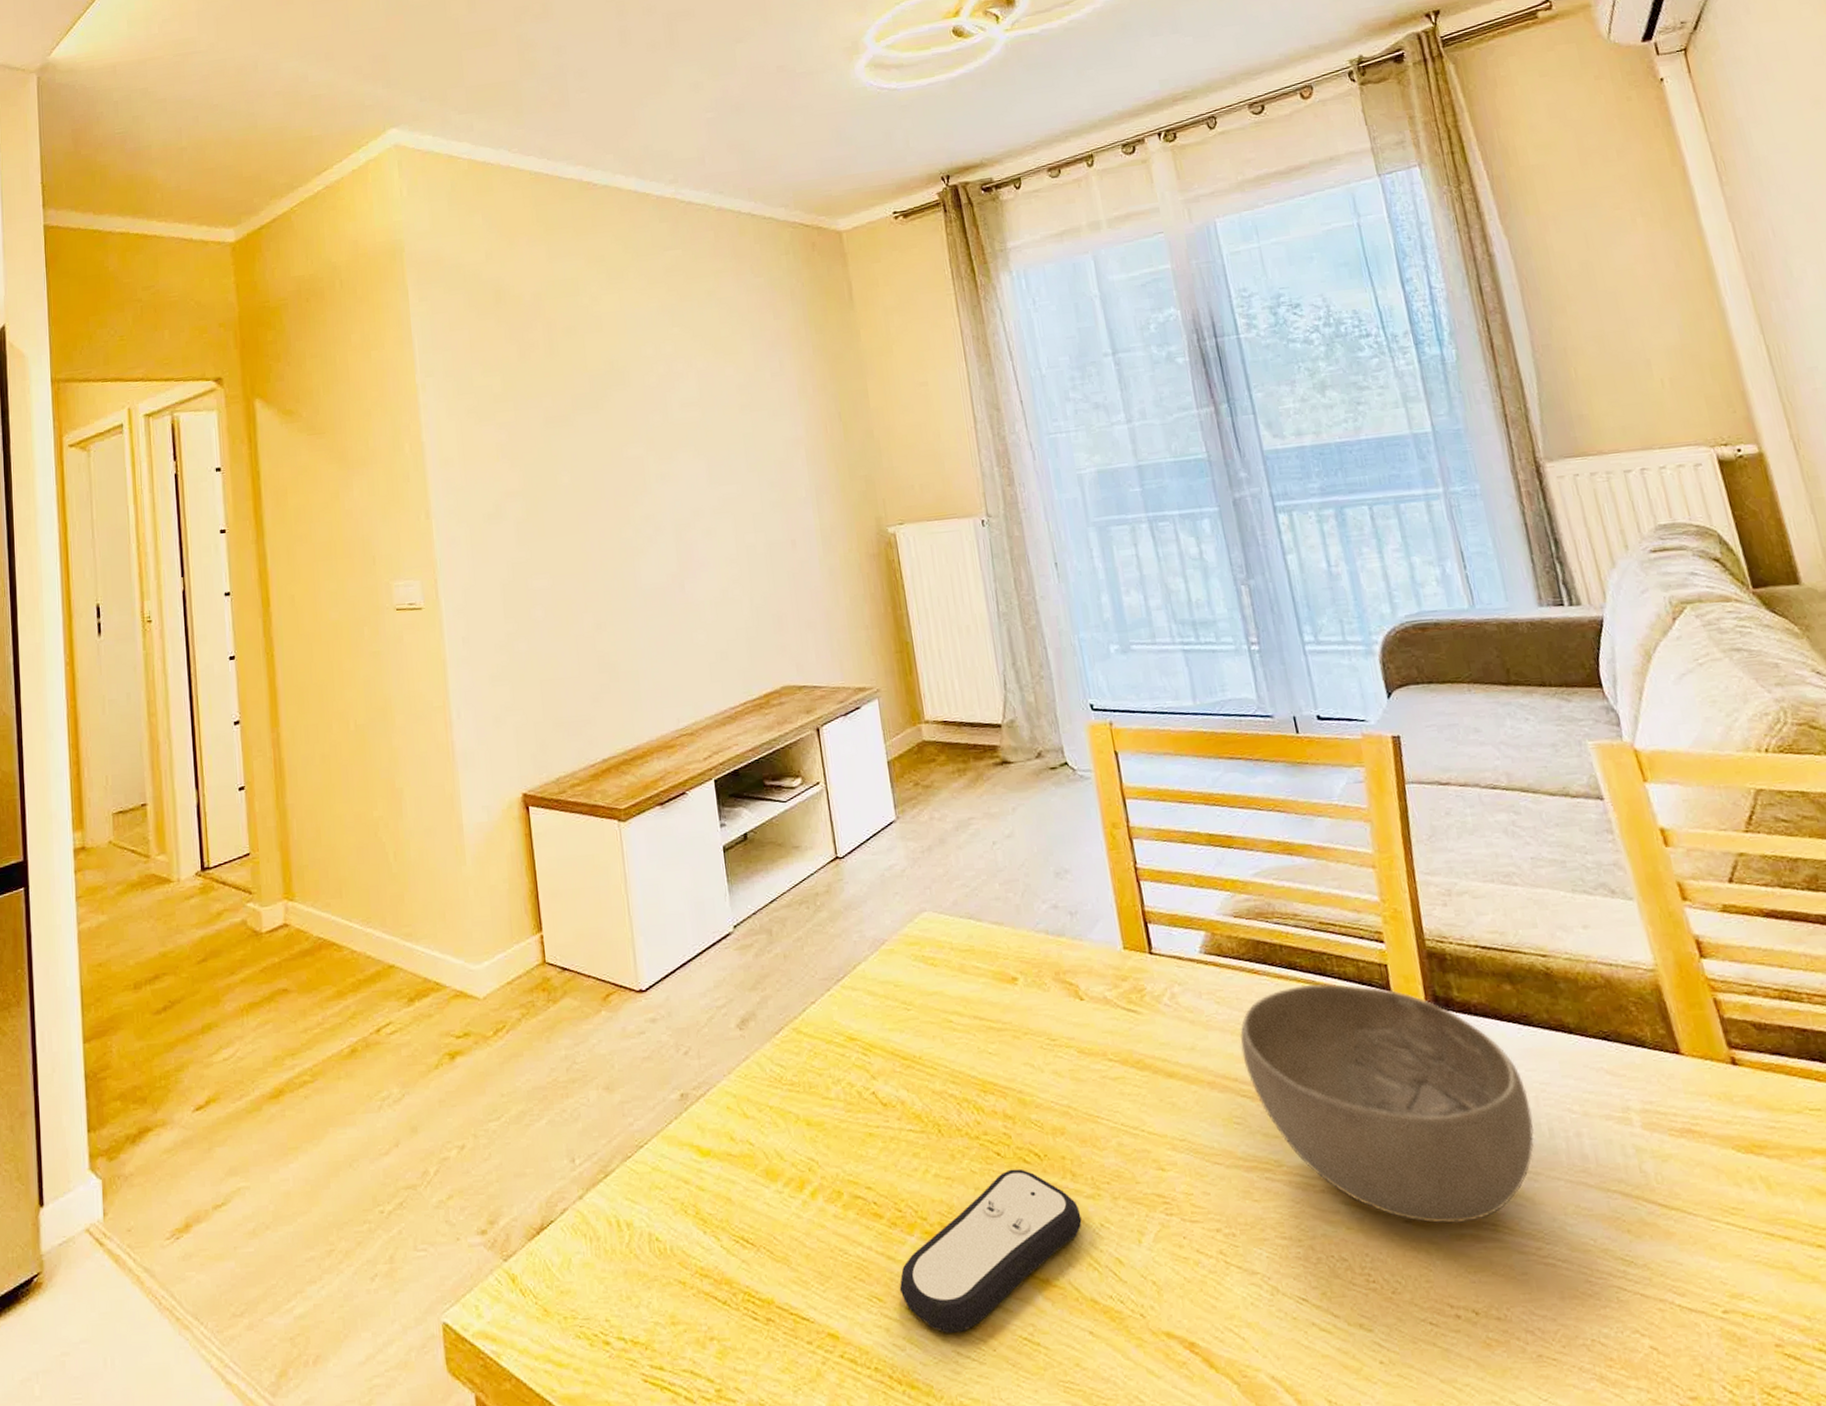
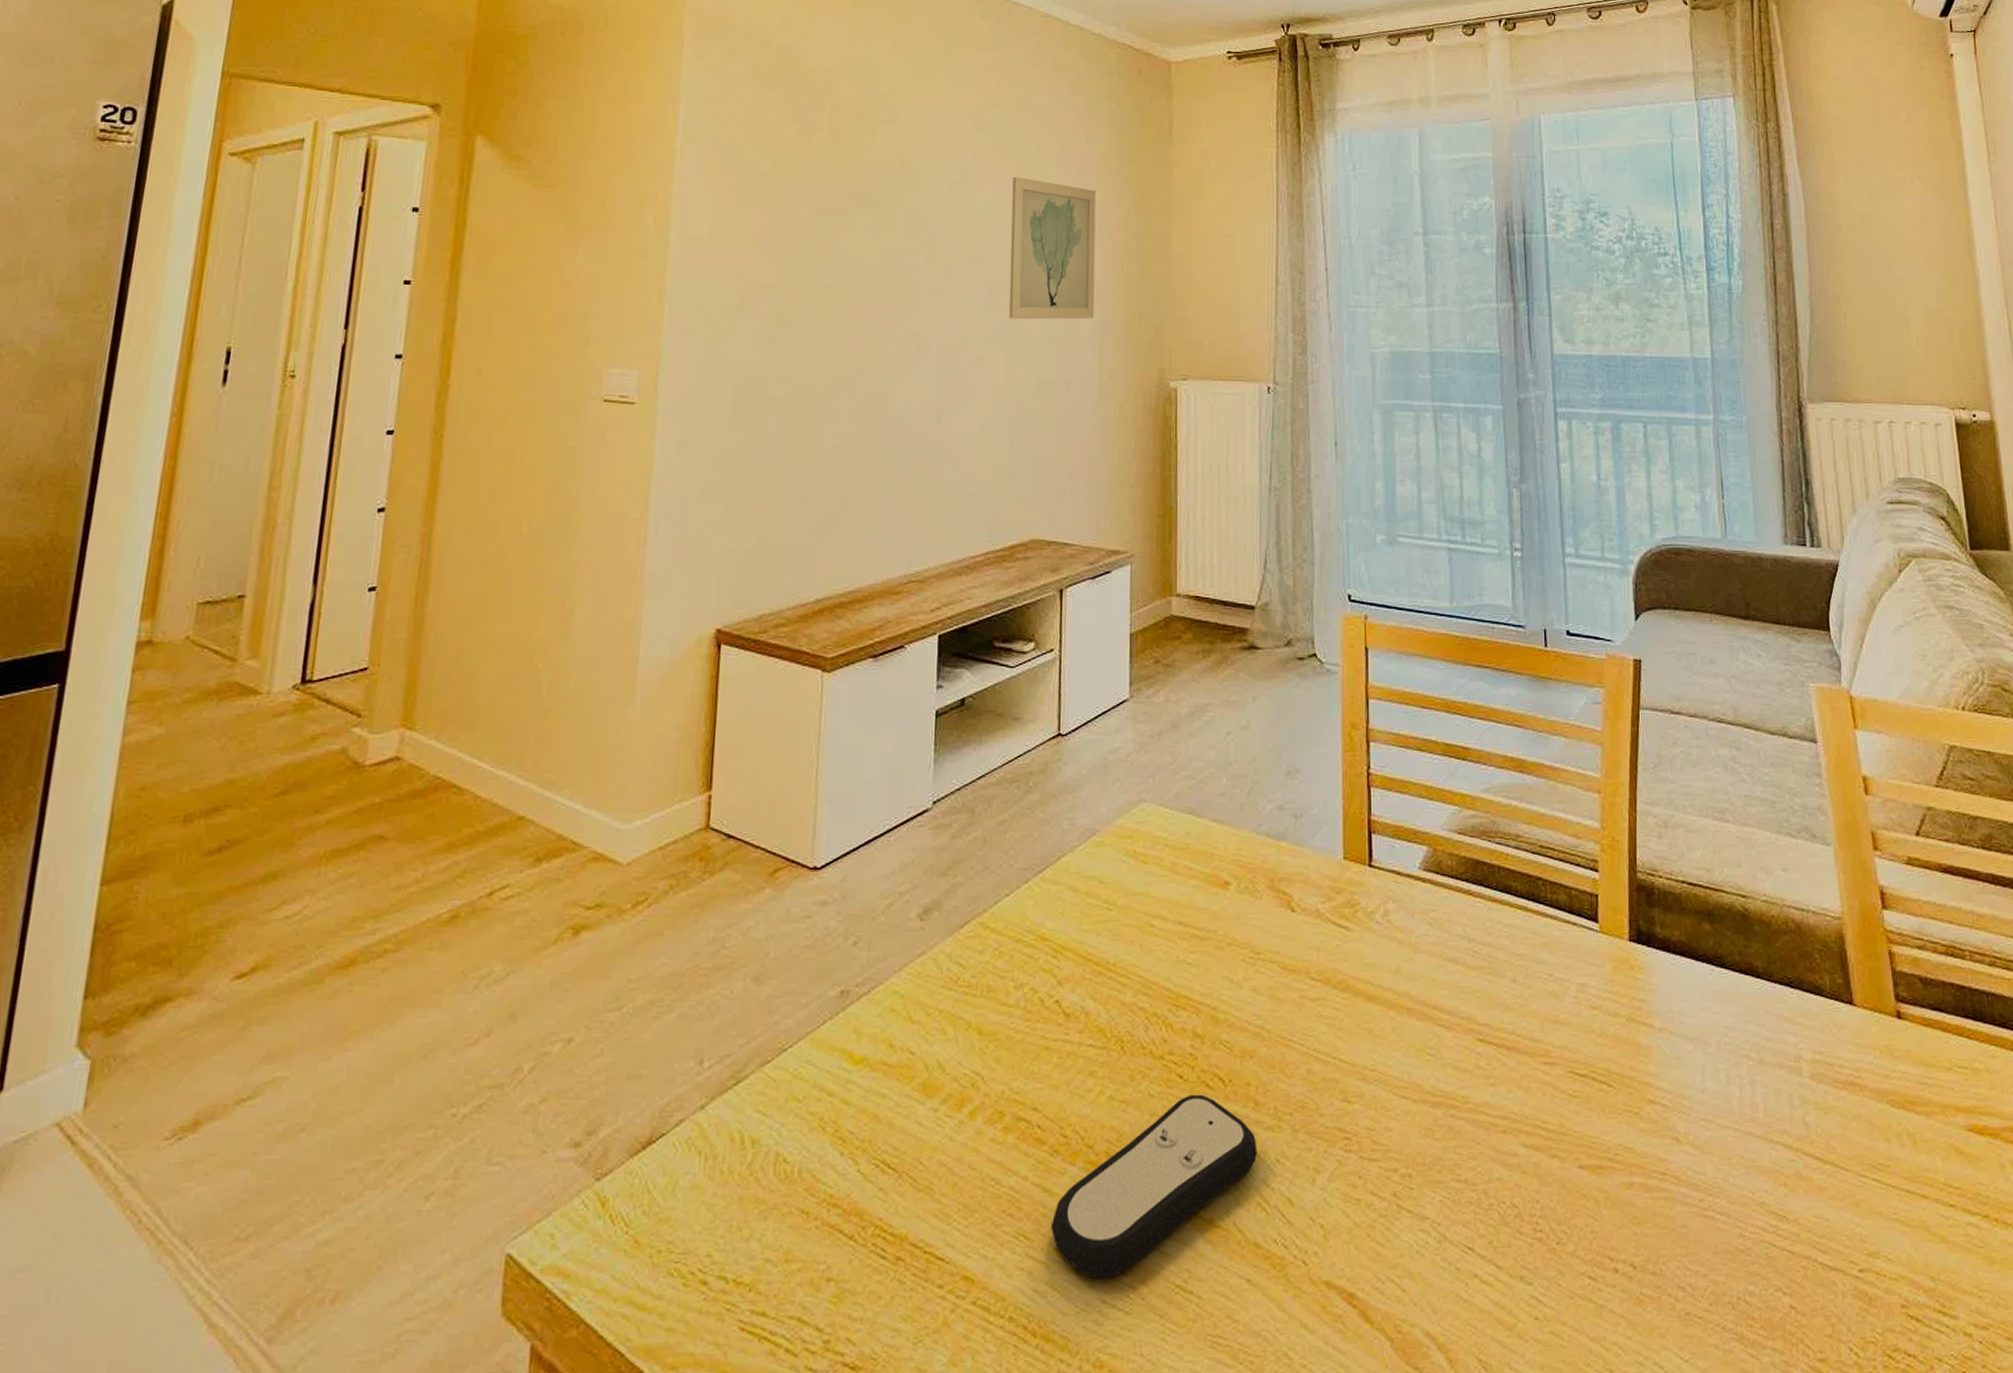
wall art: none [713,361,808,491] -> present [1009,176,1097,320]
bowl: present [1239,983,1534,1224] -> none [1446,911,1712,1171]

